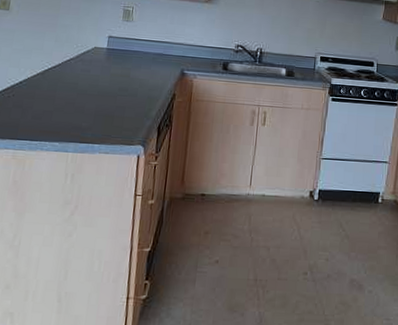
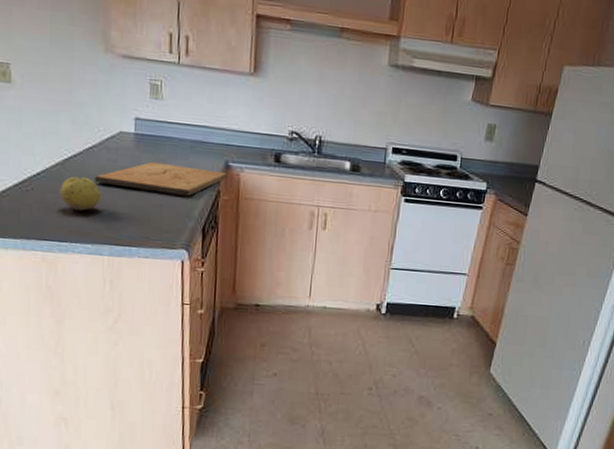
fruit: none [36,84,73,114] -> present [59,177,102,211]
cutting board: none [67,71,183,99] -> present [94,161,228,196]

